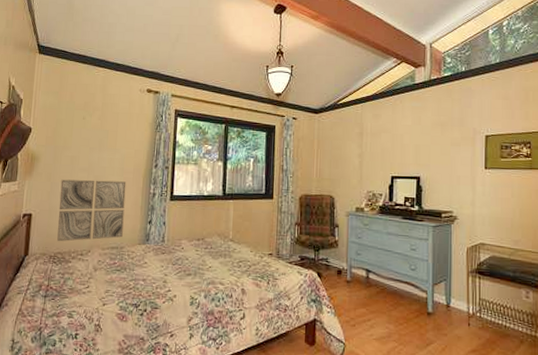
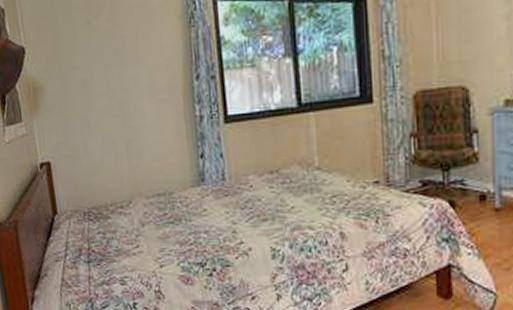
wall art: present [57,179,127,242] -> none [76,104,169,194]

